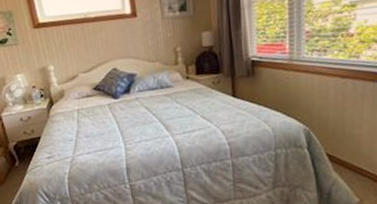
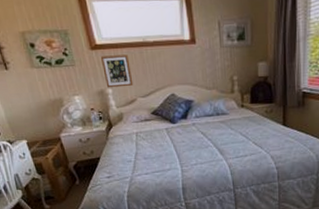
picture frame: none [44,31,75,65] -> present [101,54,134,88]

